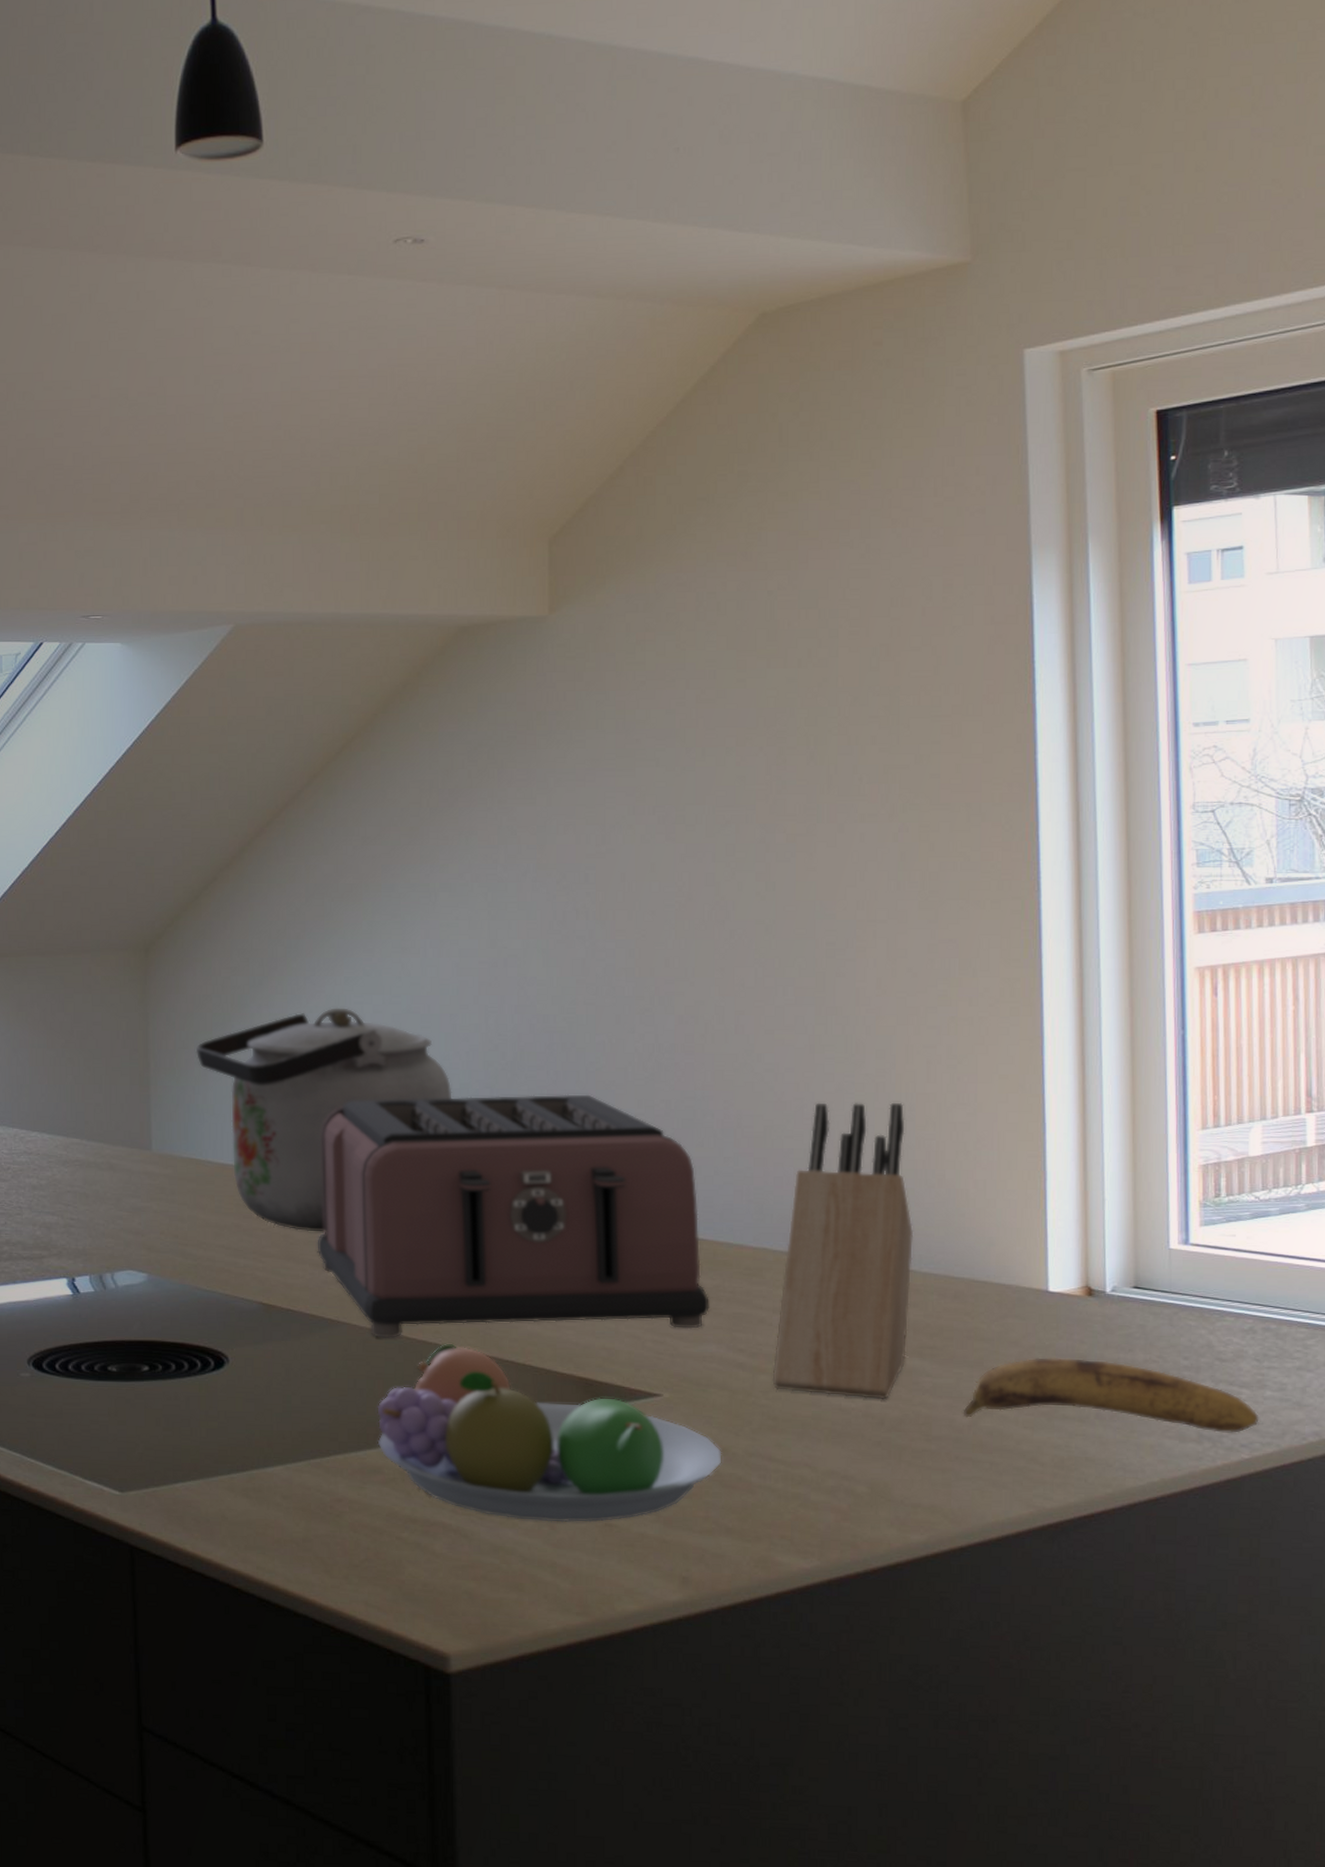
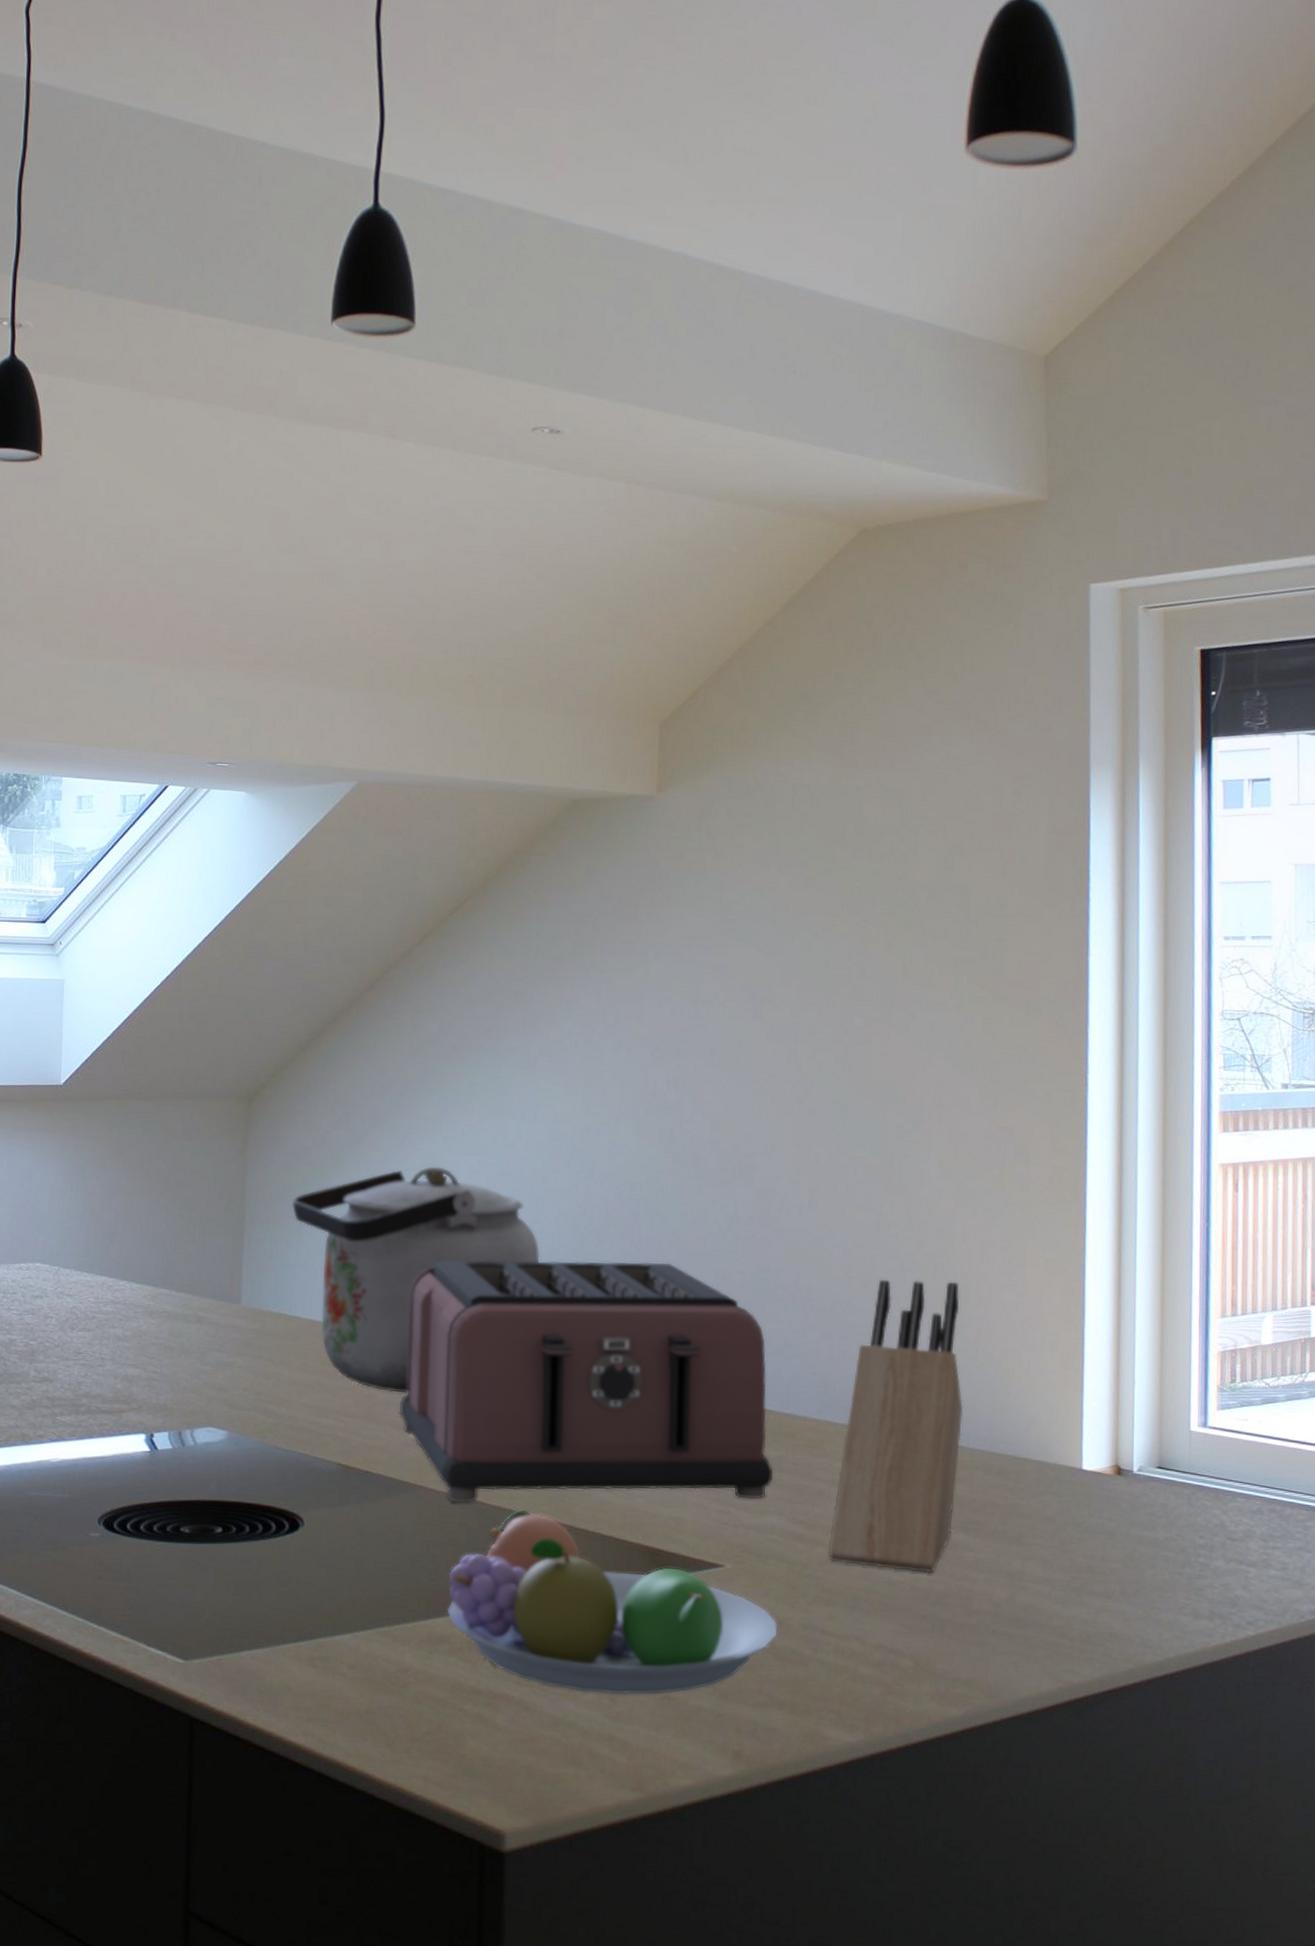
banana: present [963,1357,1259,1433] -> none [1001,1534,1264,1611]

